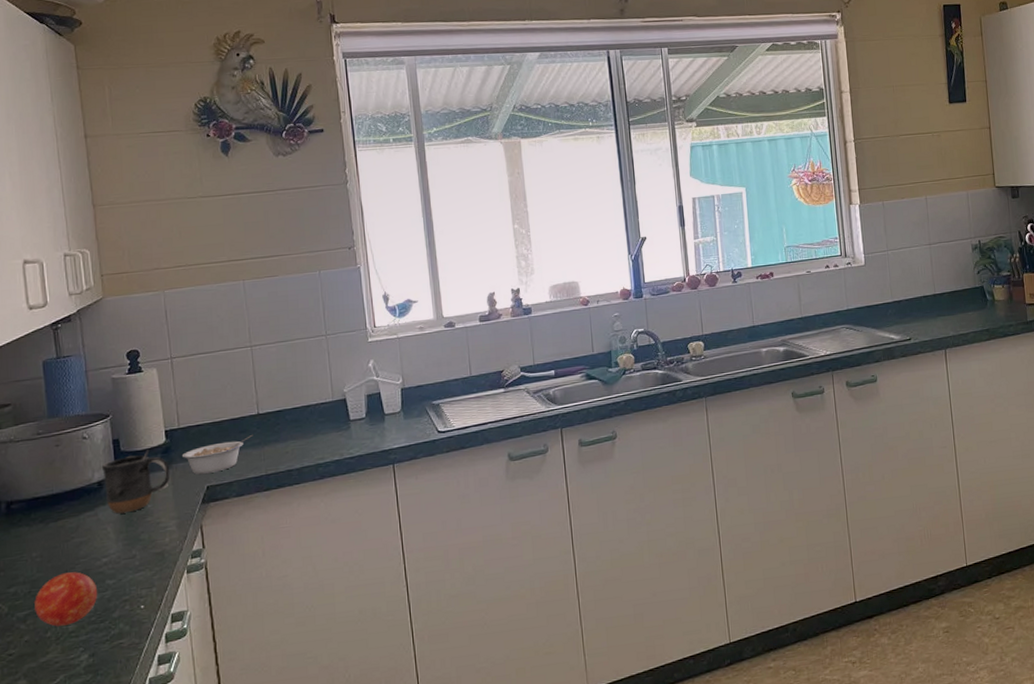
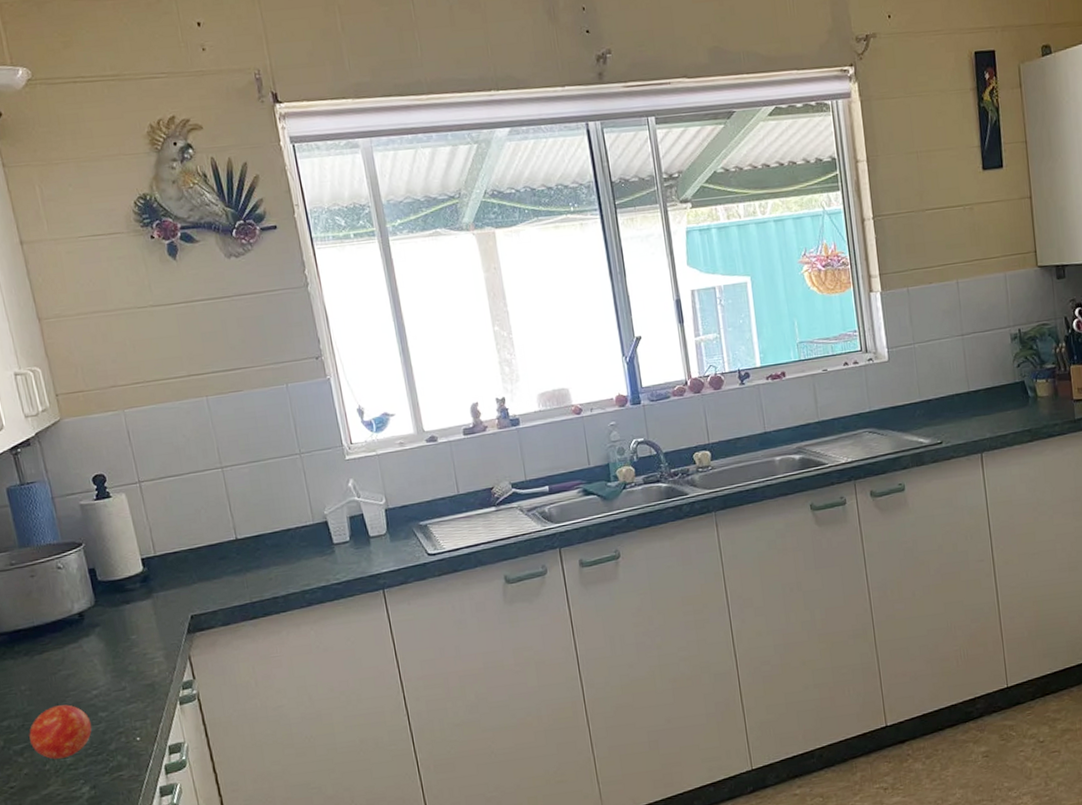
mug: present [101,450,170,514] -> none [80,579,152,646]
legume: present [183,434,253,474] -> none [162,560,234,604]

